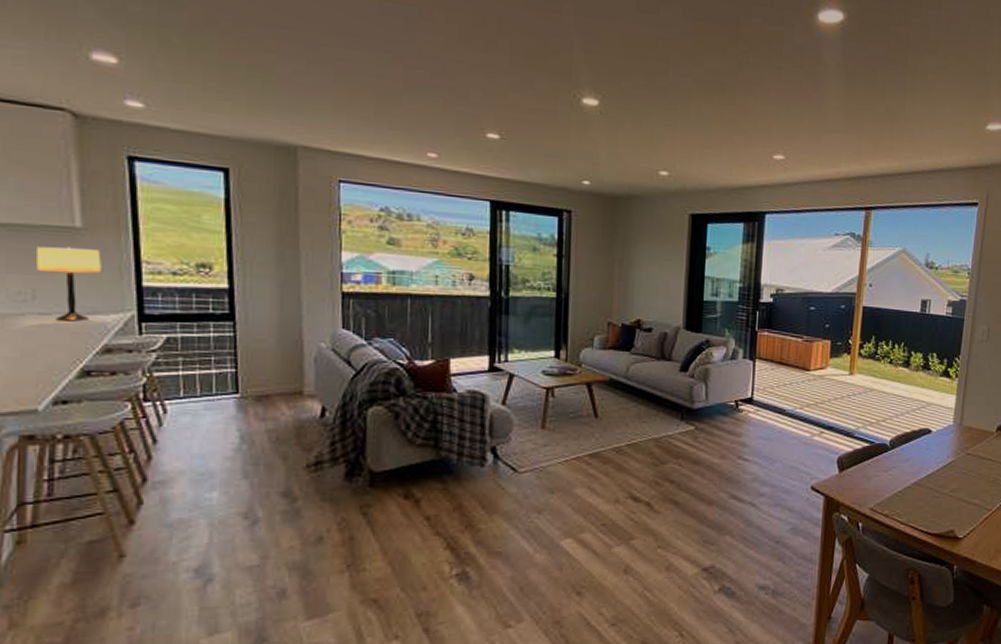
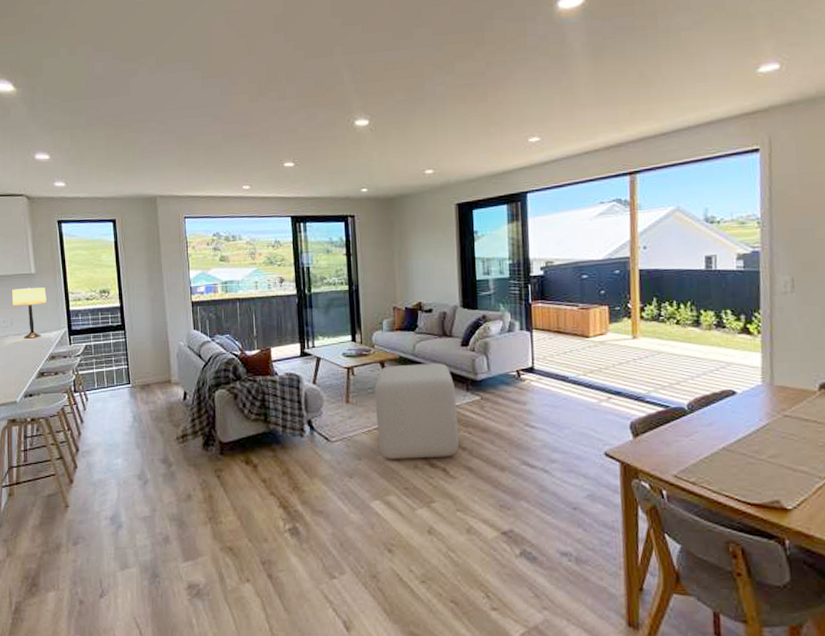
pouf: none [576,388,669,492] -> present [374,363,460,459]

